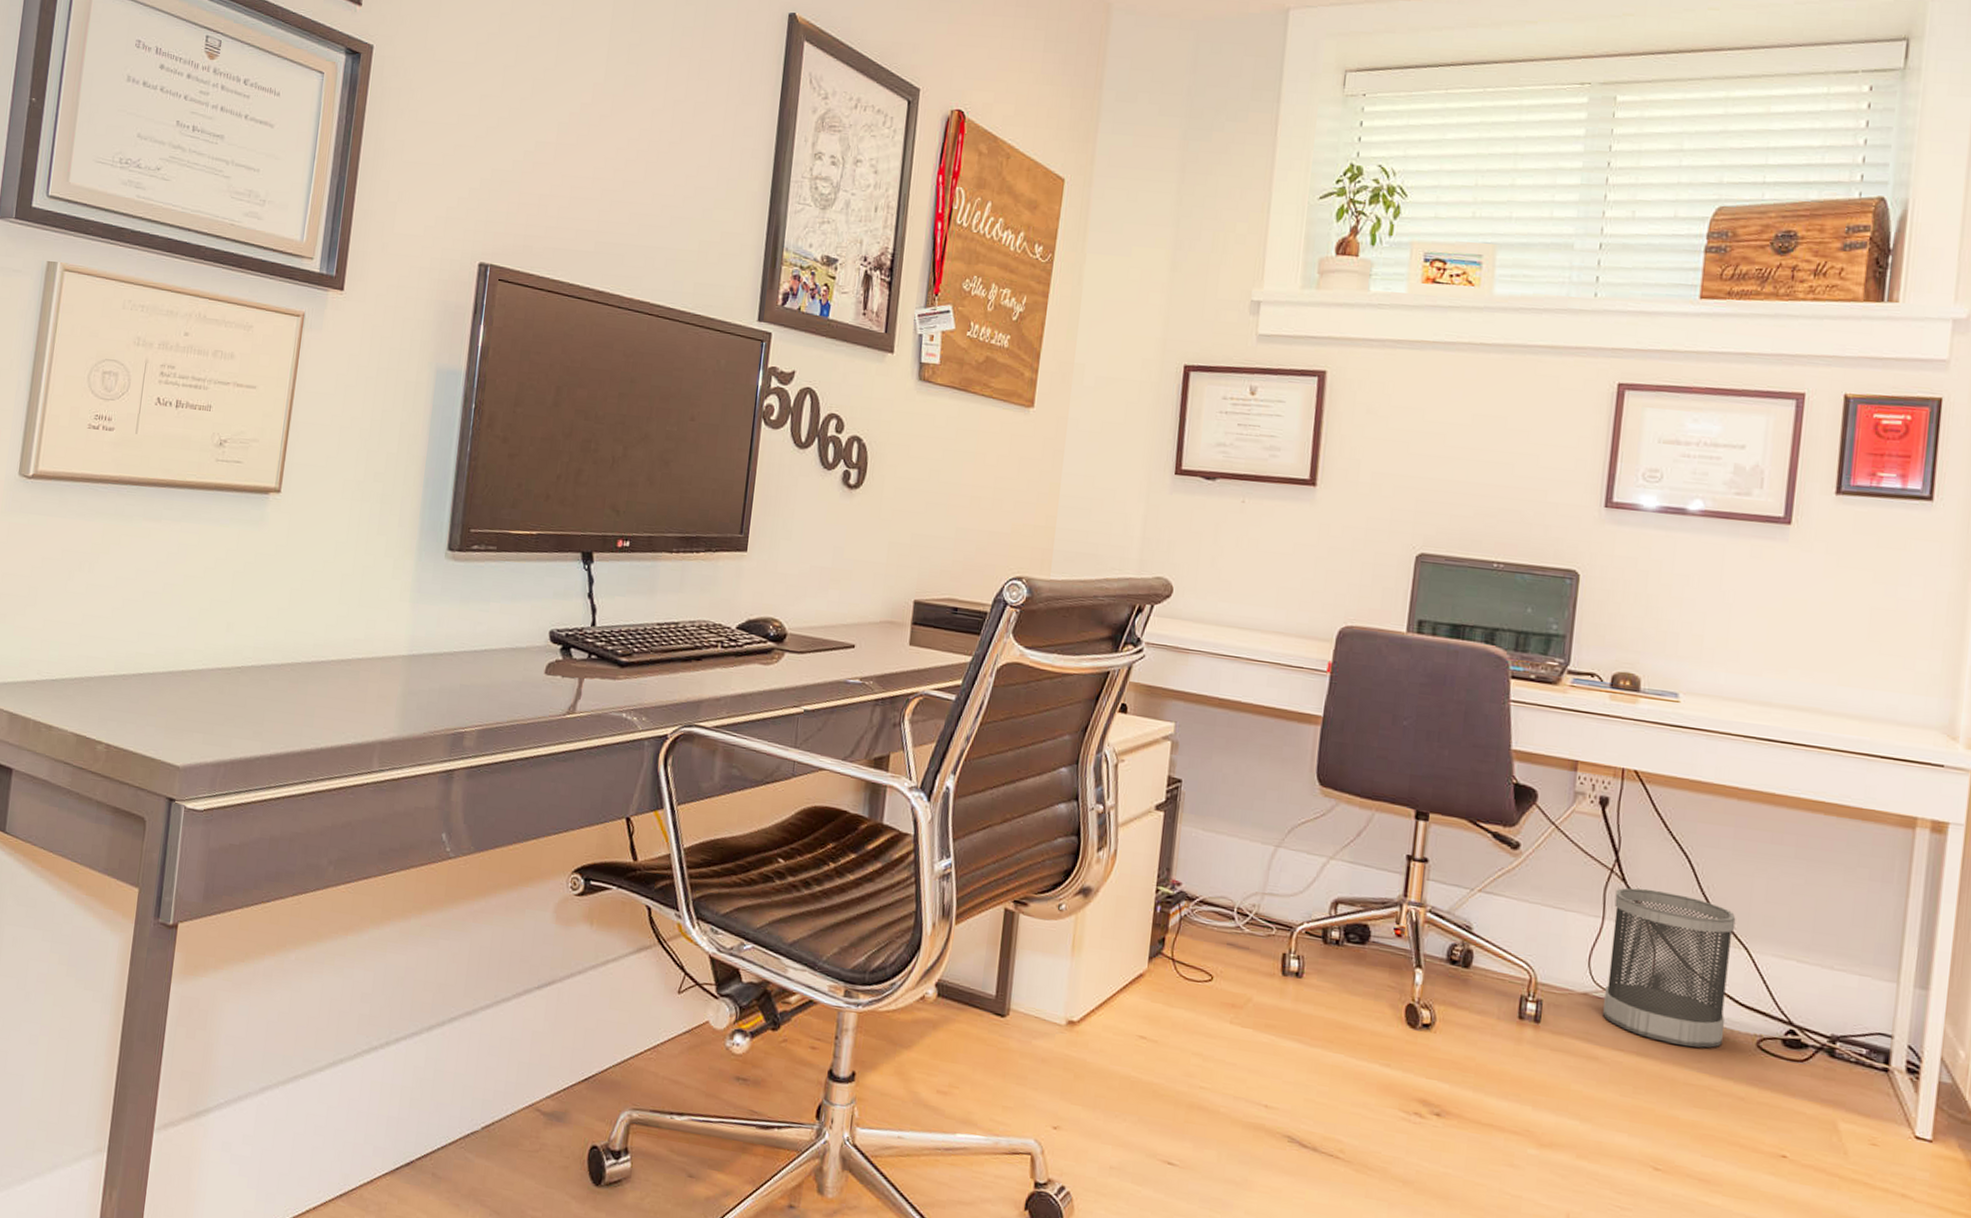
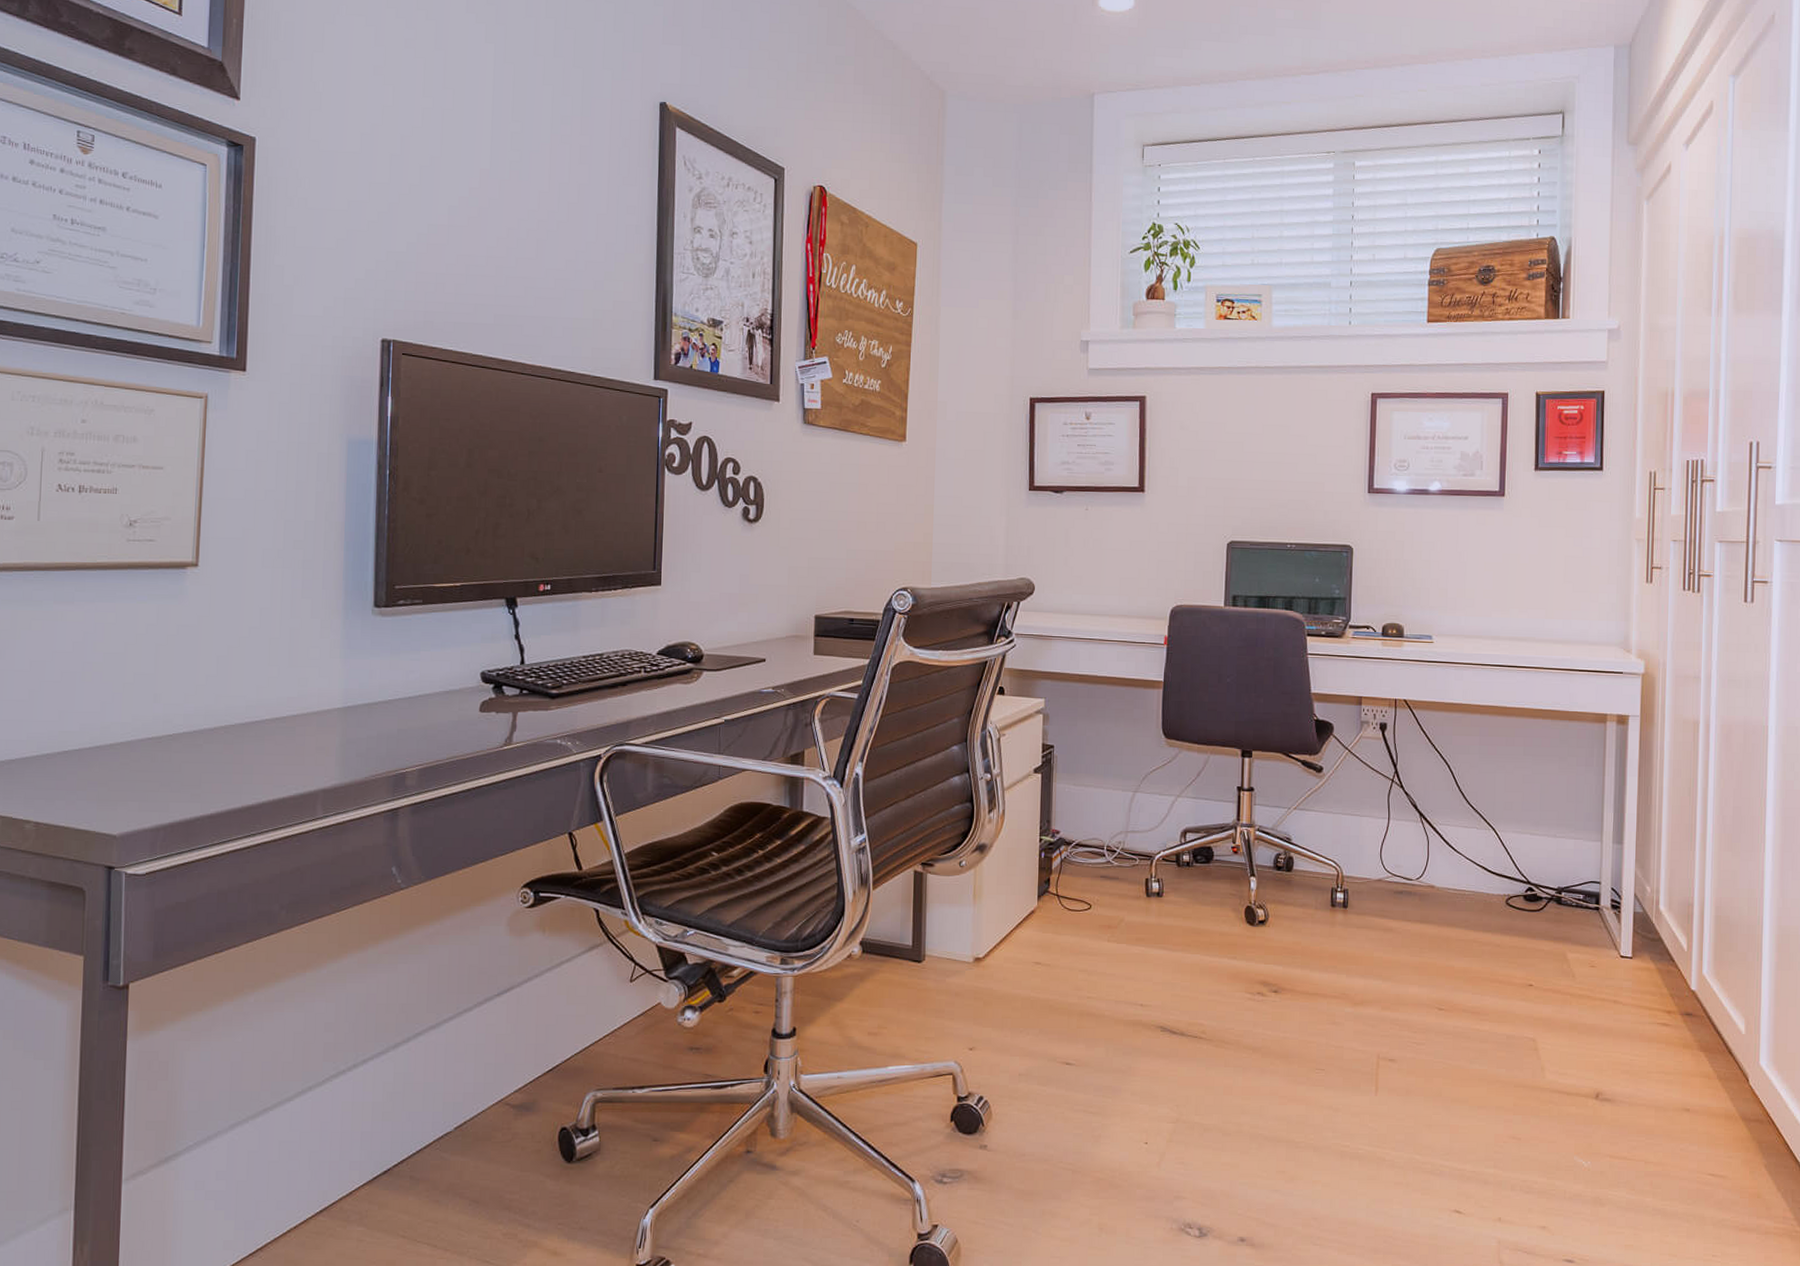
wastebasket: present [1603,887,1736,1048] -> none [1394,792,1485,911]

